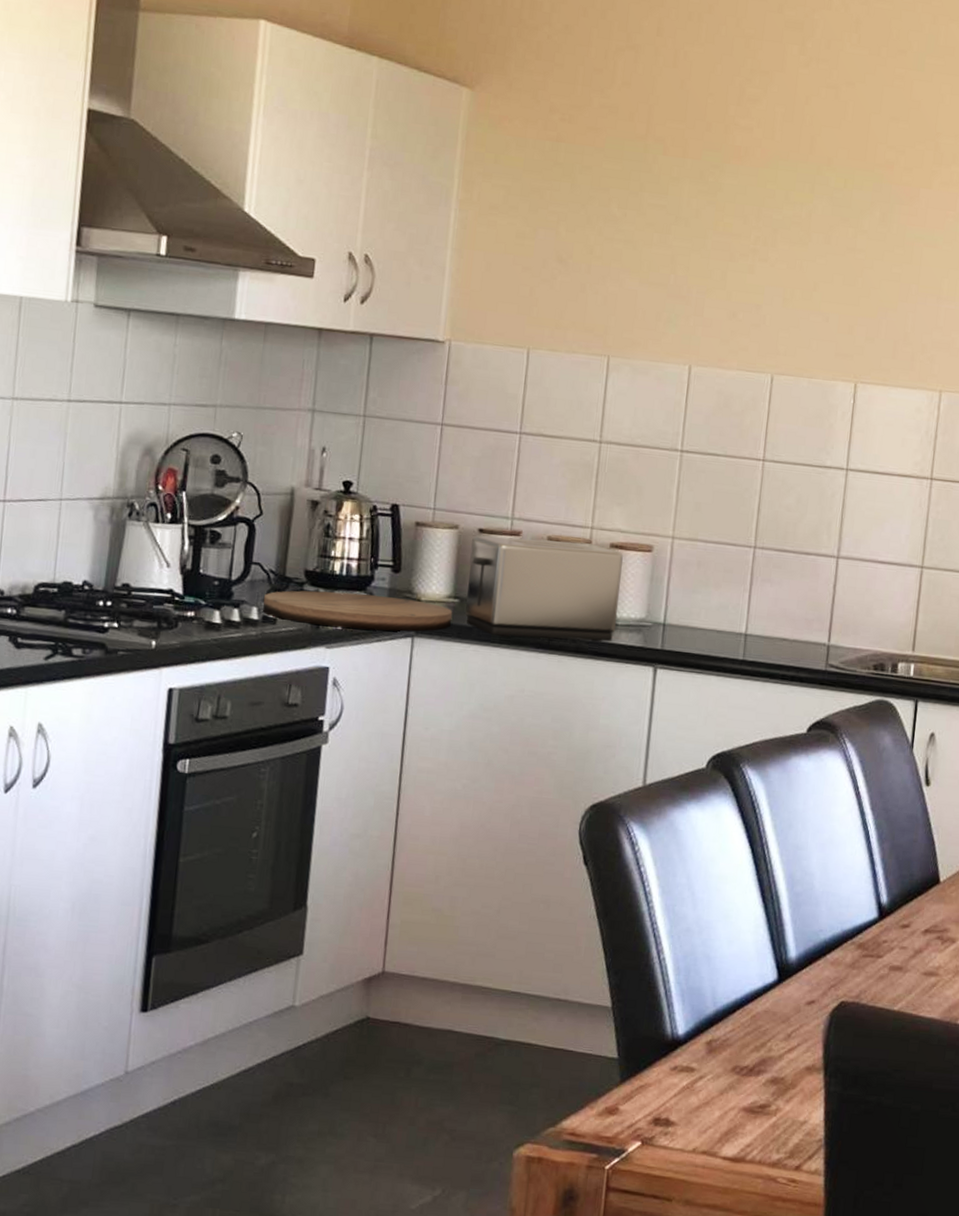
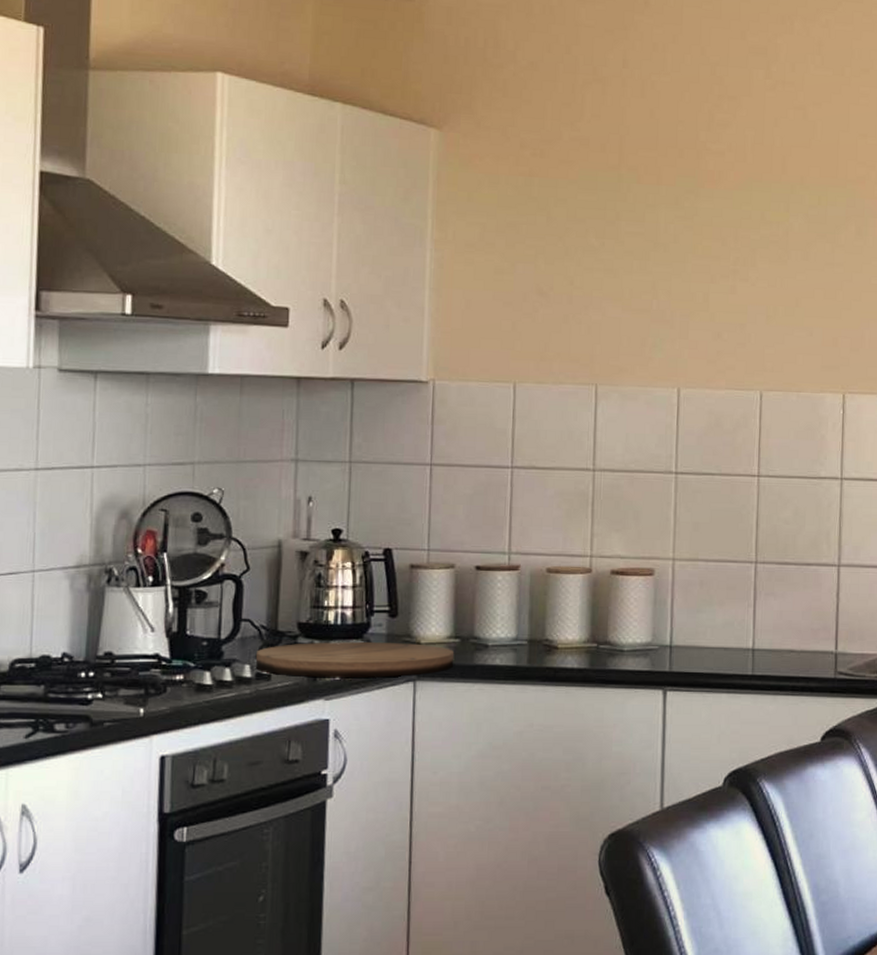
toaster: present [465,535,623,642] -> none [467,572,625,673]

